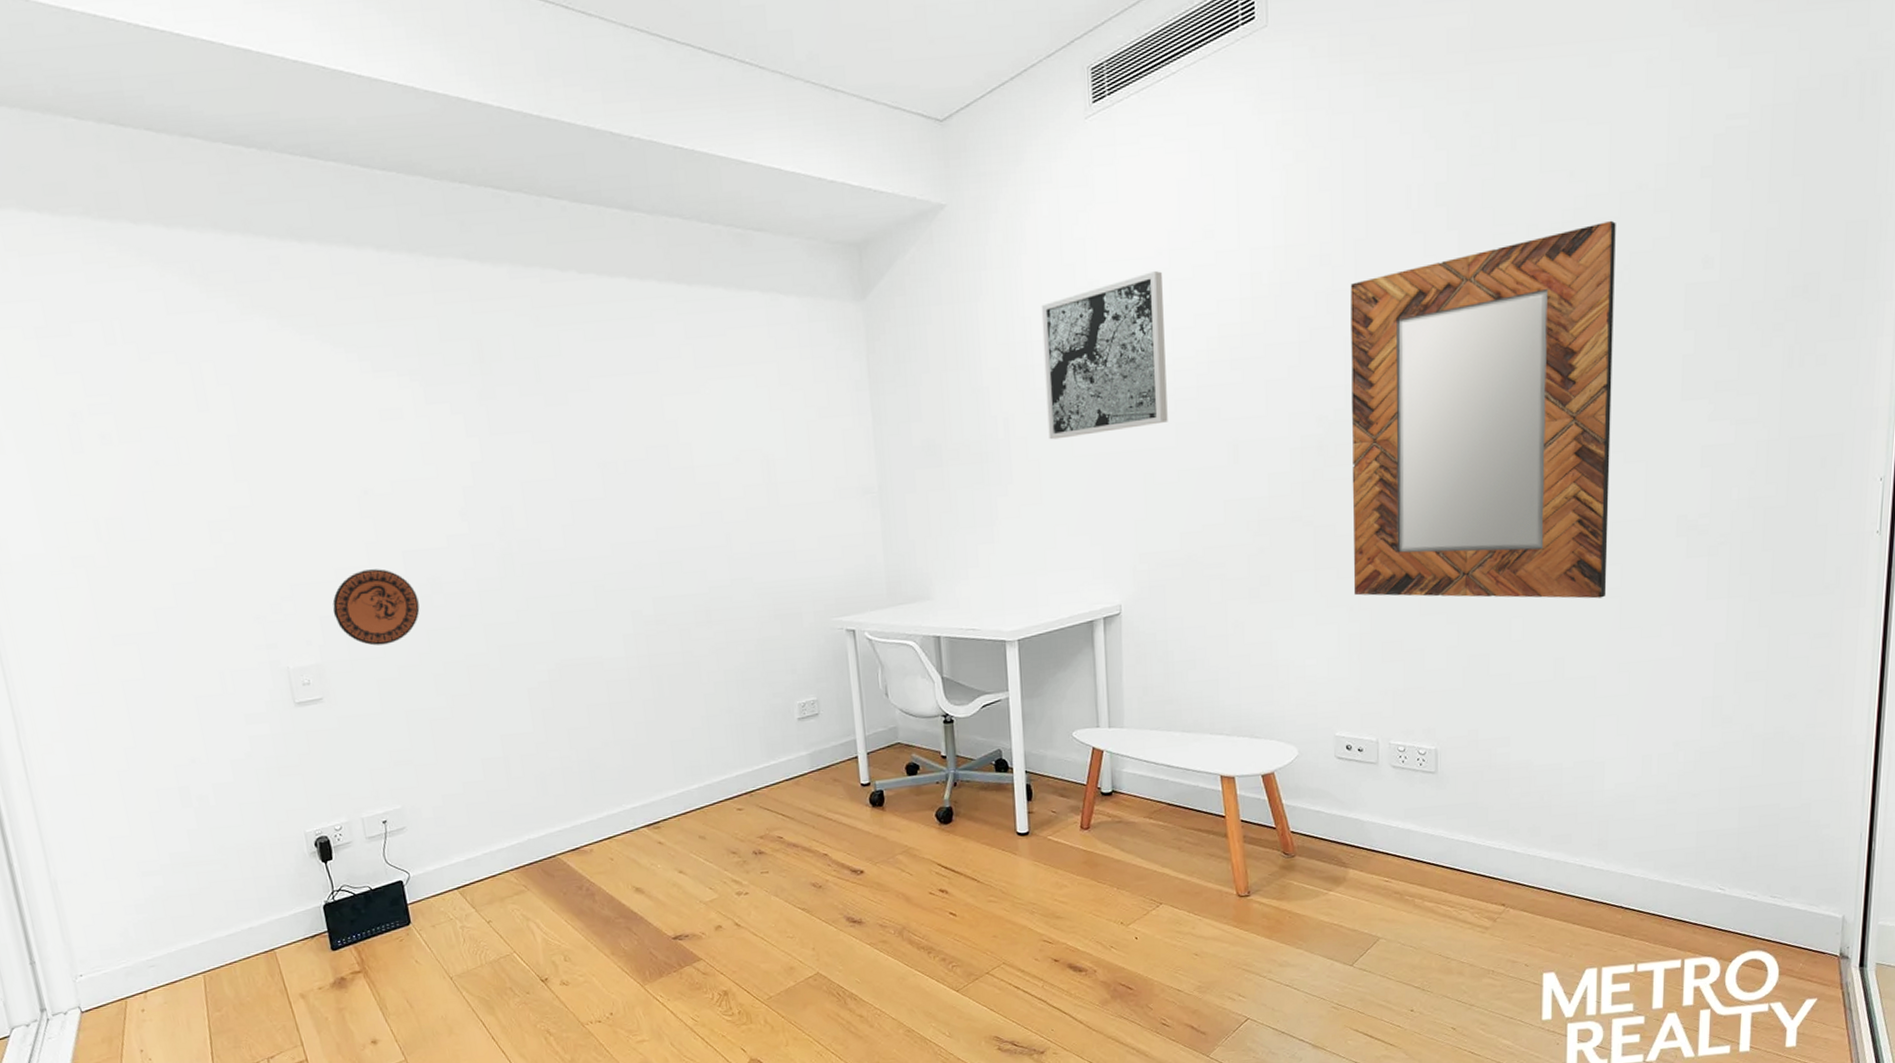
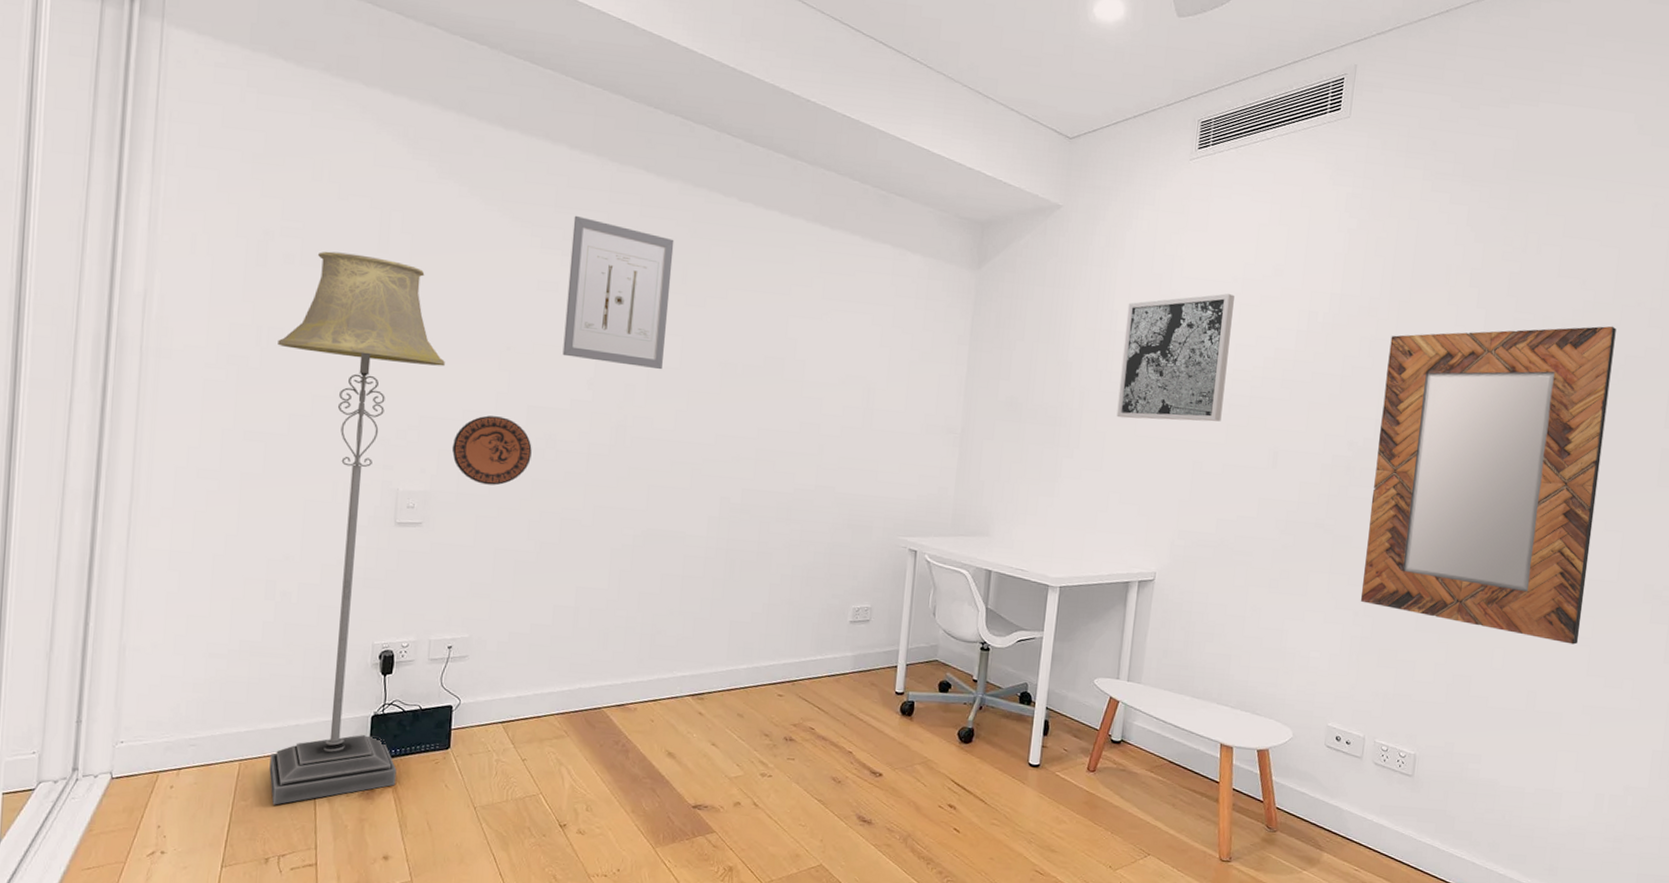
floor lamp: none [119,418,365,1010] -> present [269,251,445,805]
wall art: none [400,327,537,489] -> present [562,215,675,370]

